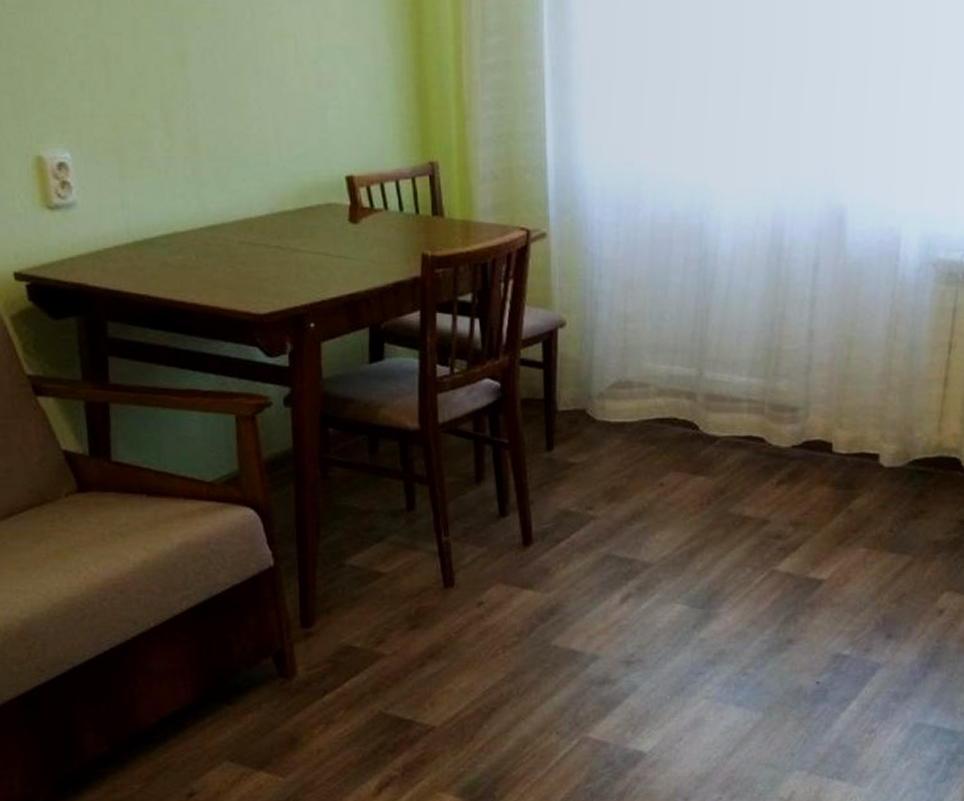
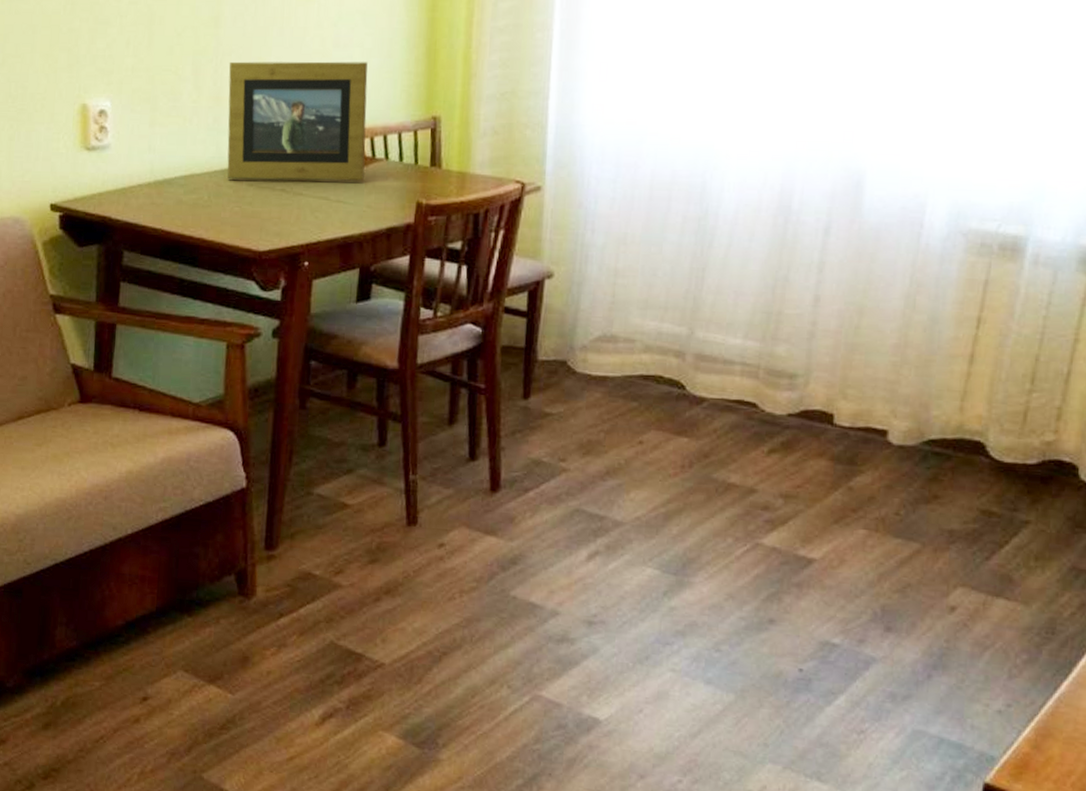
picture frame: none [202,103,364,237] -> present [227,61,368,181]

